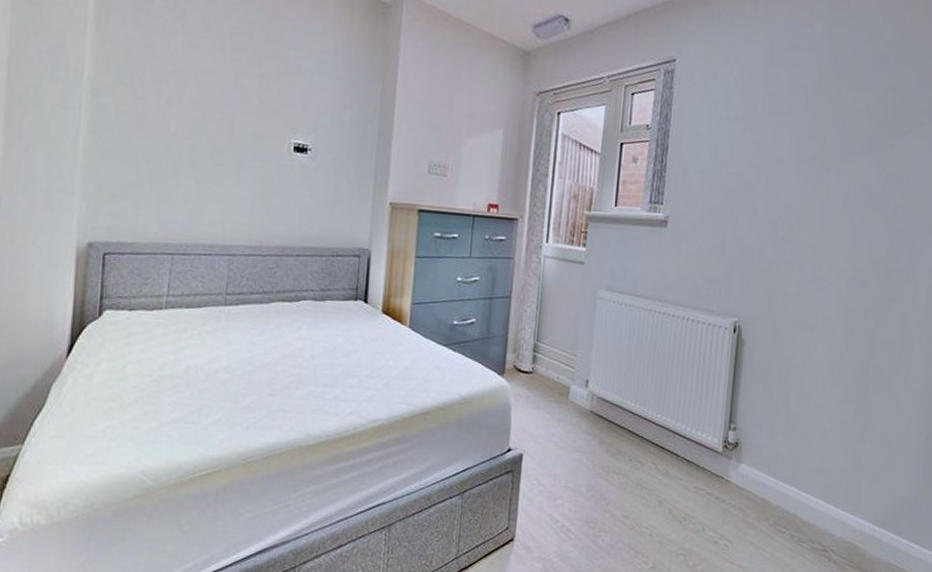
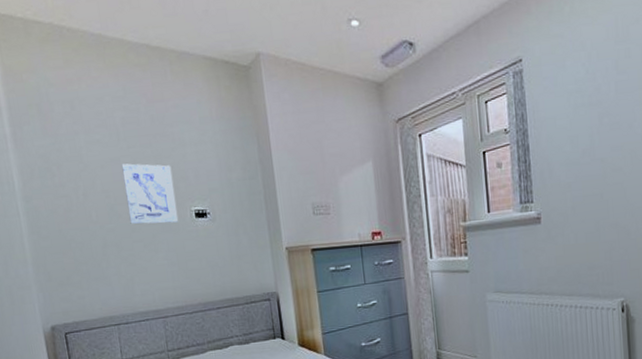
wall art: none [215,77,278,152] -> present [121,163,179,225]

